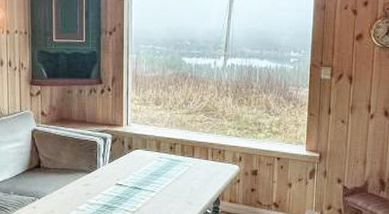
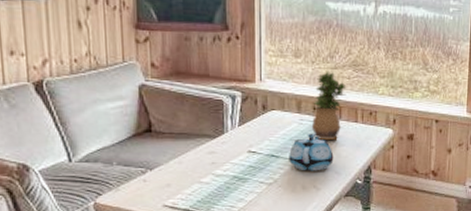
teapot: none [149,169,187,202] -> present [289,133,334,171]
potted plant: none [168,115,199,175] -> present [311,70,347,140]

